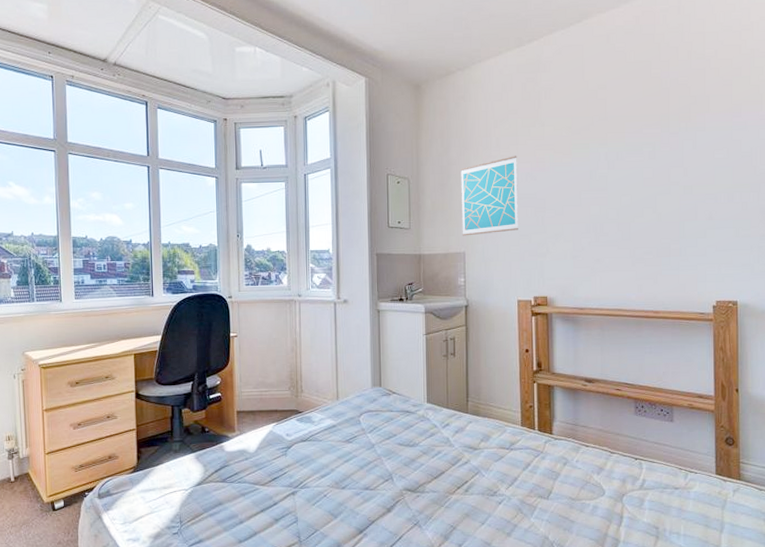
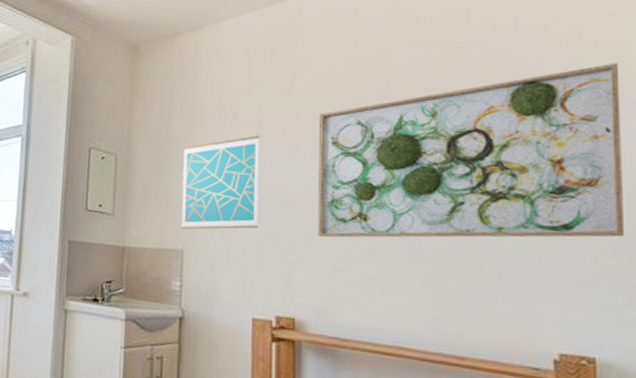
wall art: none [558,86,756,232] -> present [317,62,625,238]

